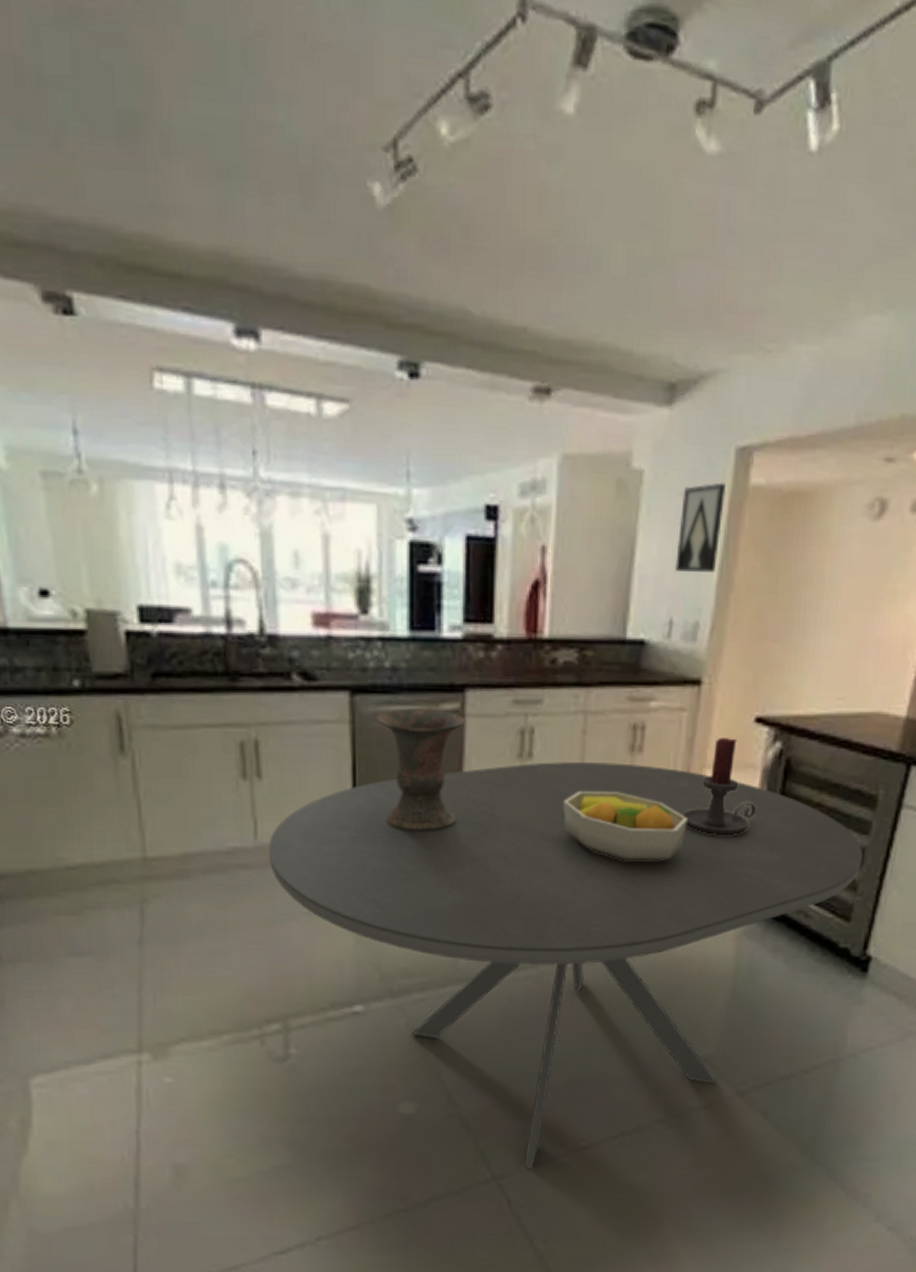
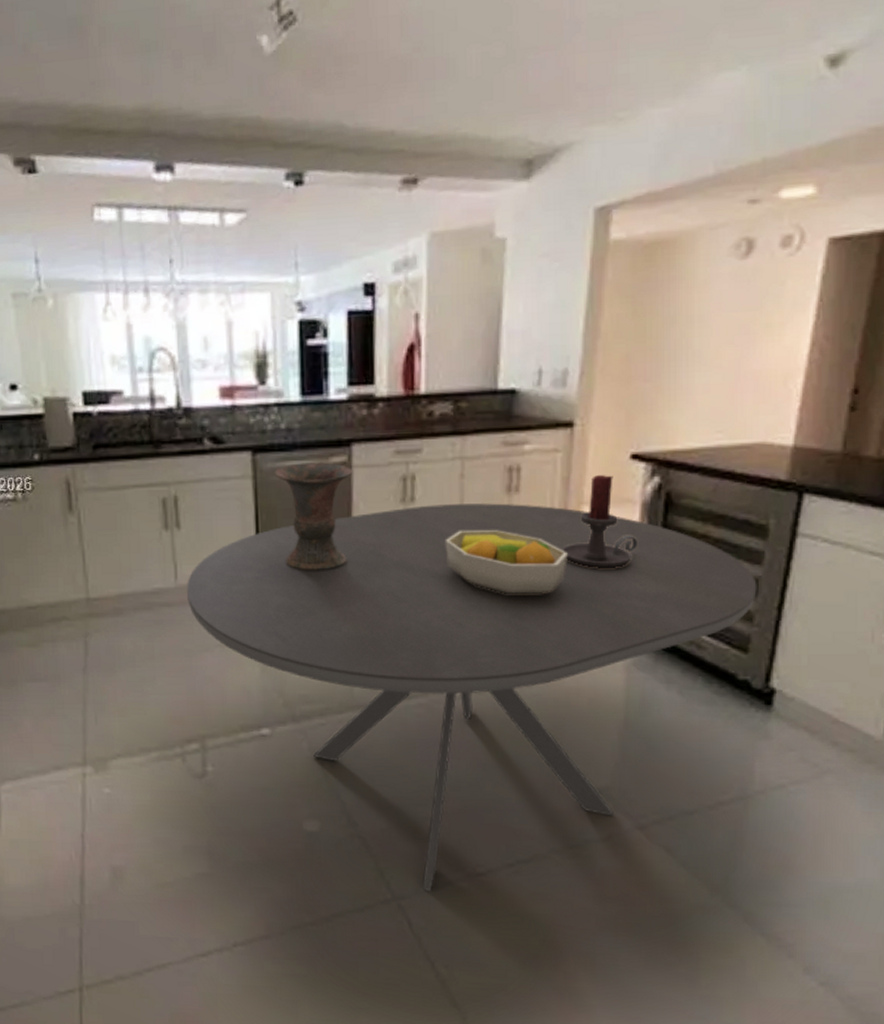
wall art: present [674,482,727,572] -> none [540,240,588,324]

